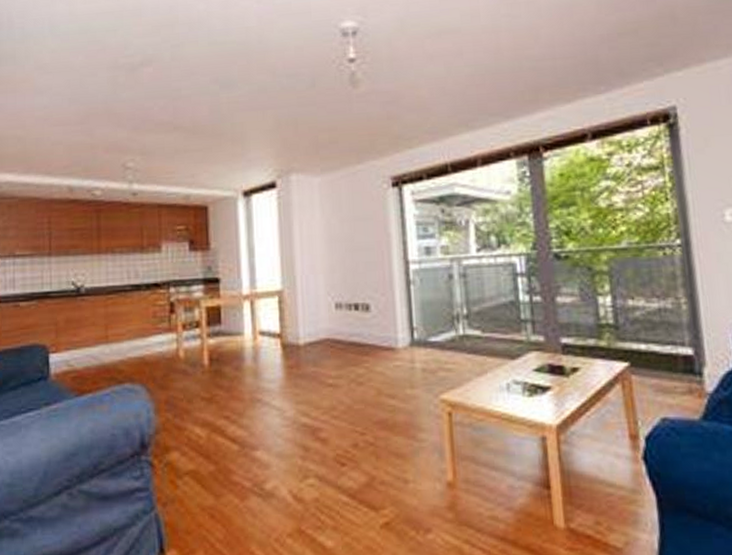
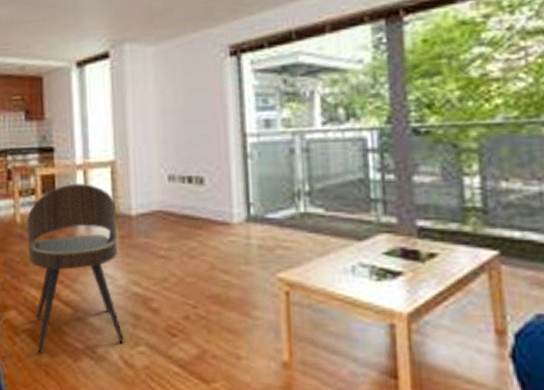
dining chair: none [190,313,294,495] -> present [27,183,125,353]

